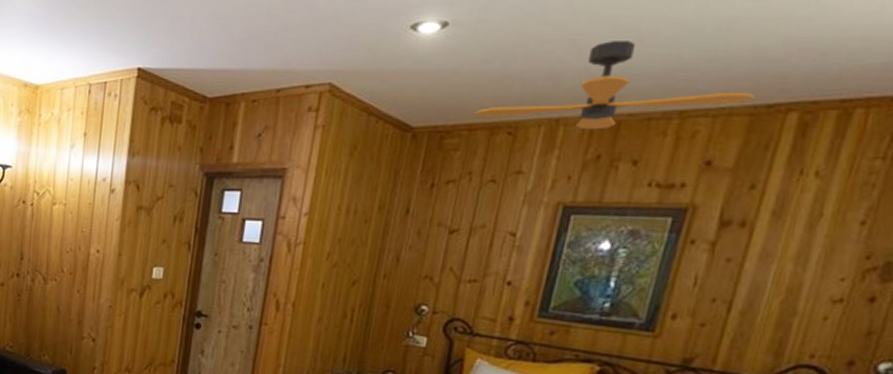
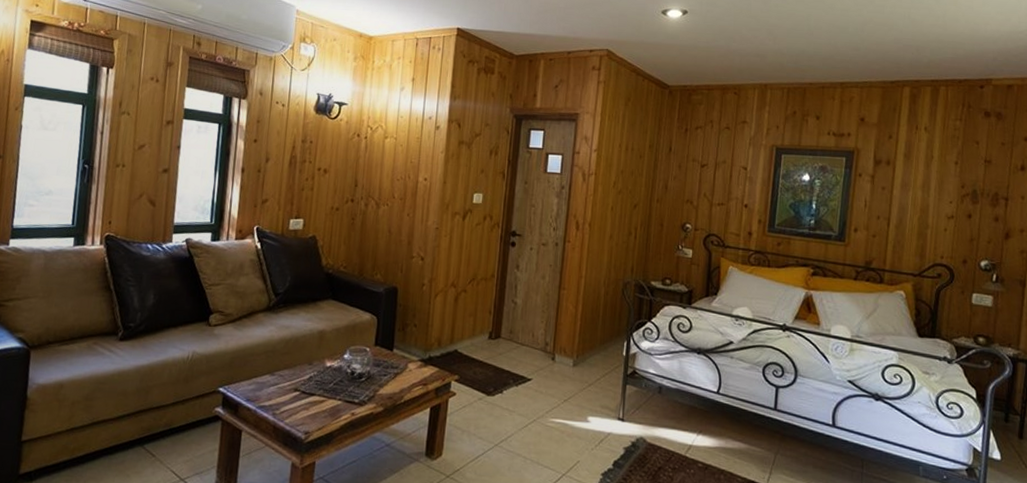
ceiling fan: present [473,41,755,130] -> none [710,32,883,94]

